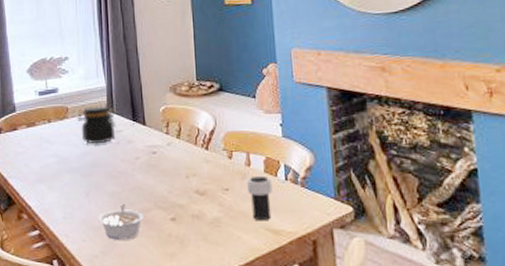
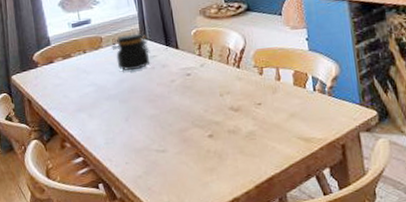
legume: present [98,203,144,240] -> none [139,124,183,160]
cup: present [246,175,273,221] -> none [277,88,303,131]

